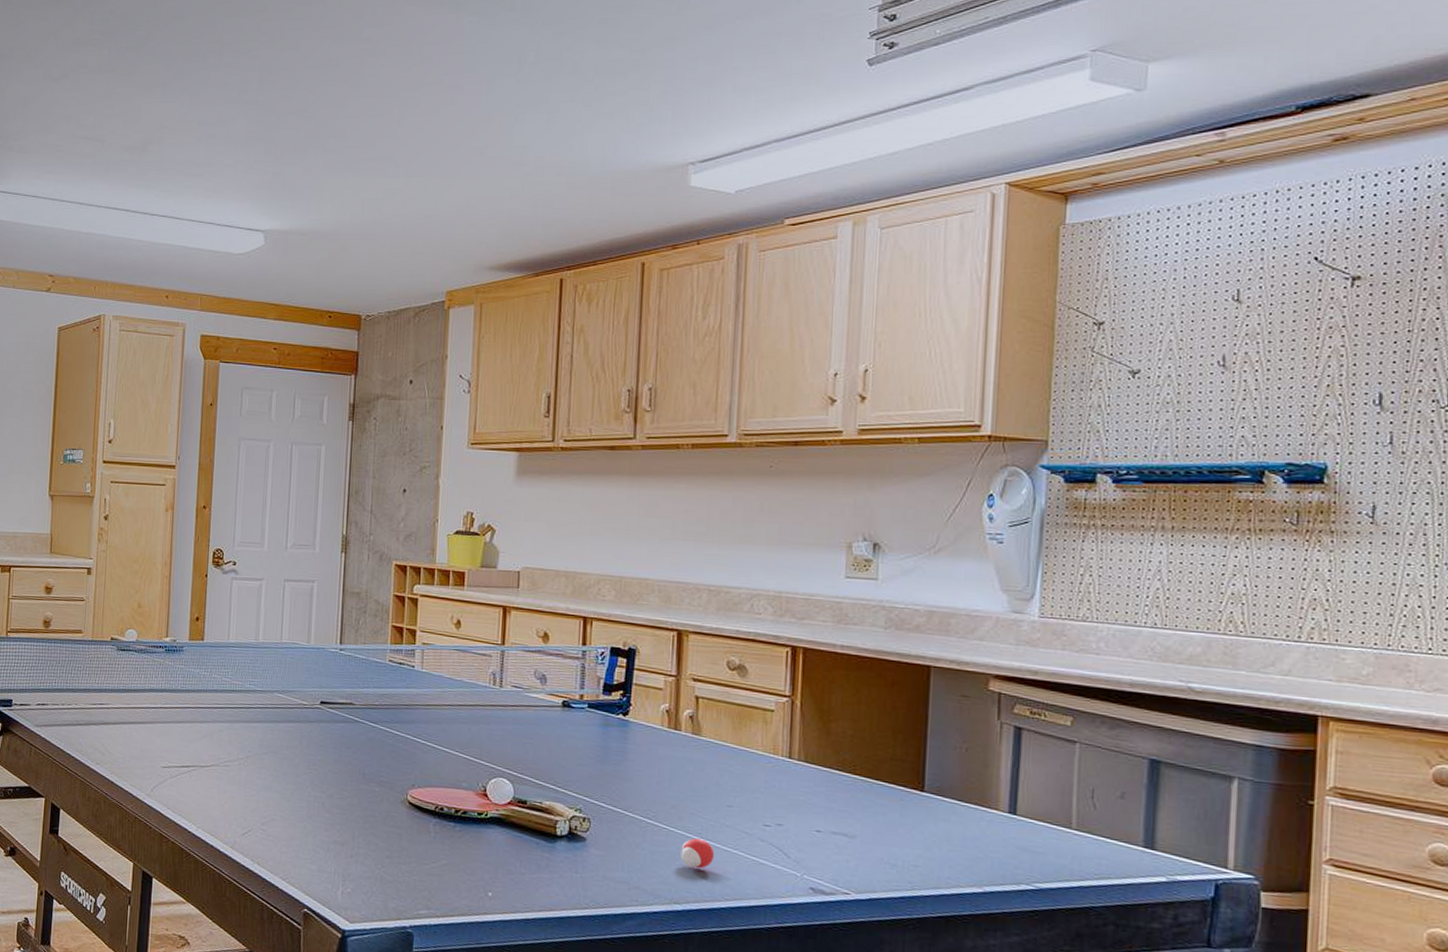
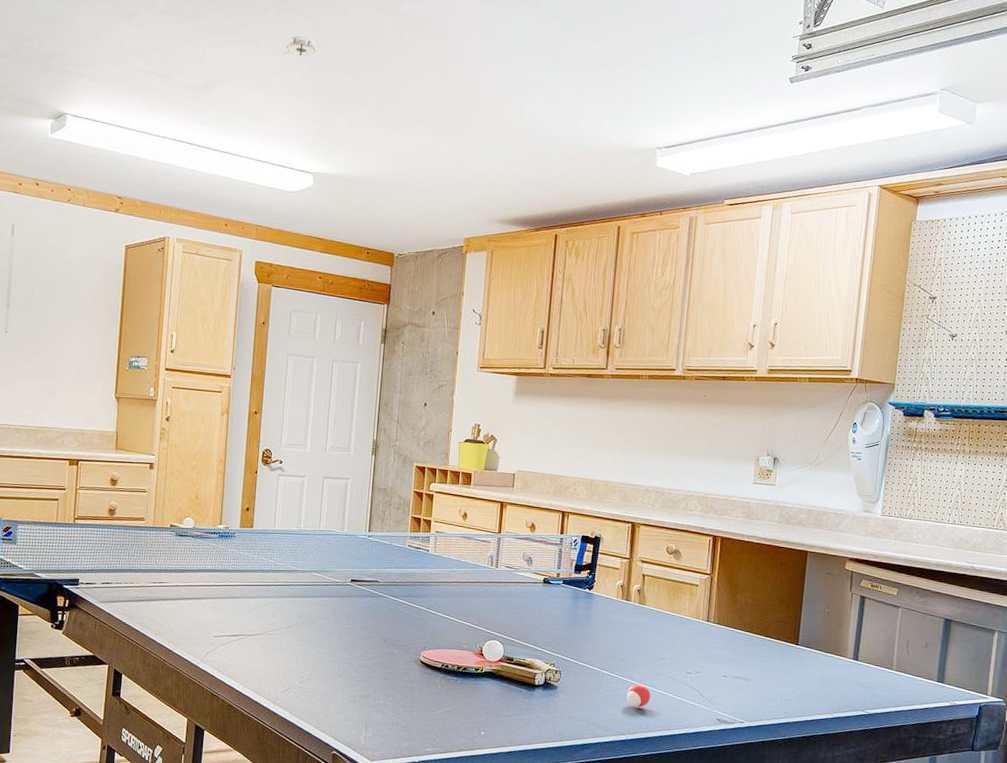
smoke detector: none [227,80,266,101] -> present [283,36,318,56]

